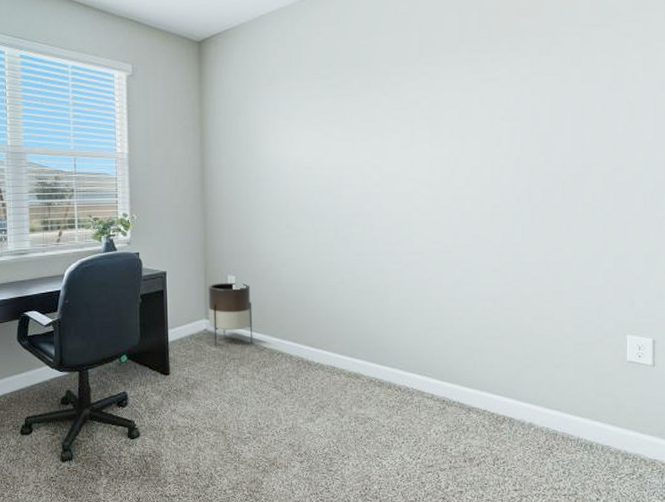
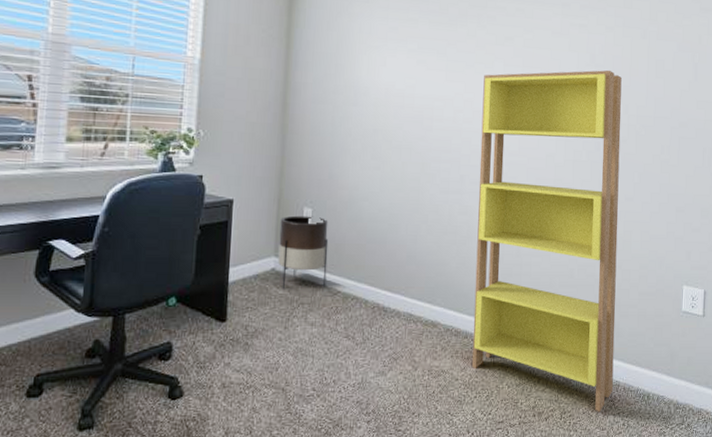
bookcase: none [391,121,550,460] -> present [472,70,622,412]

